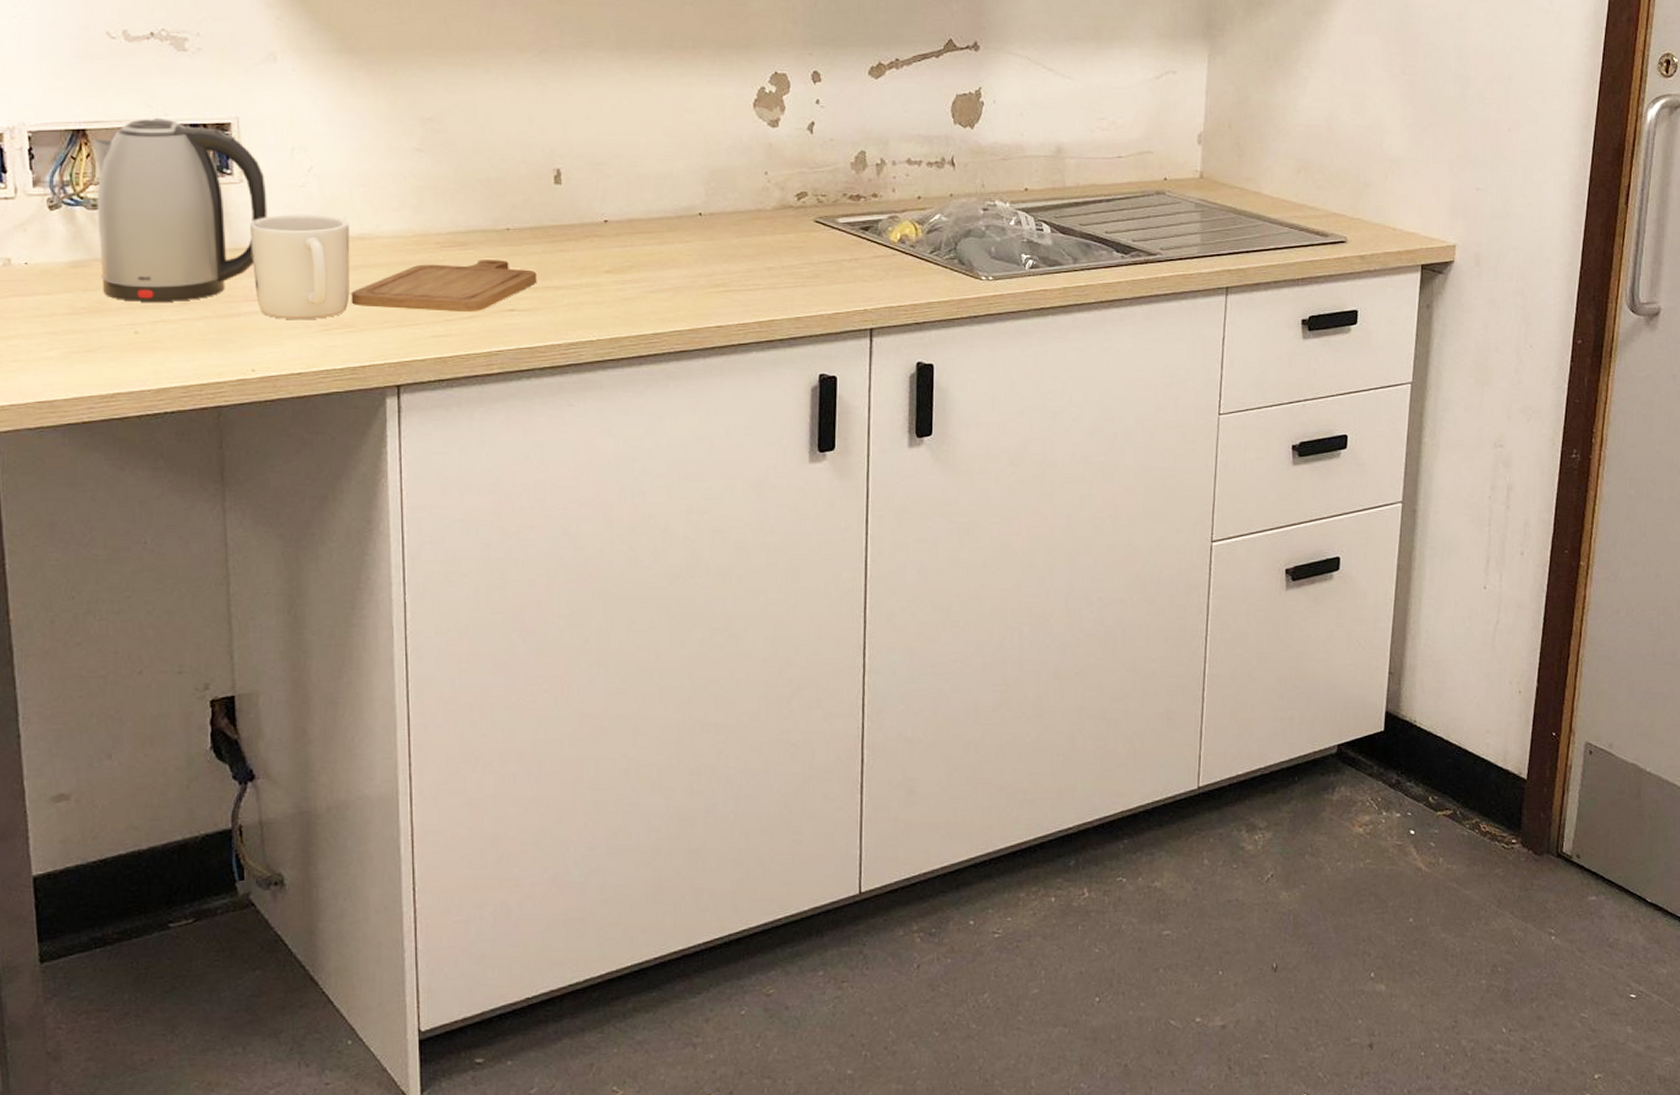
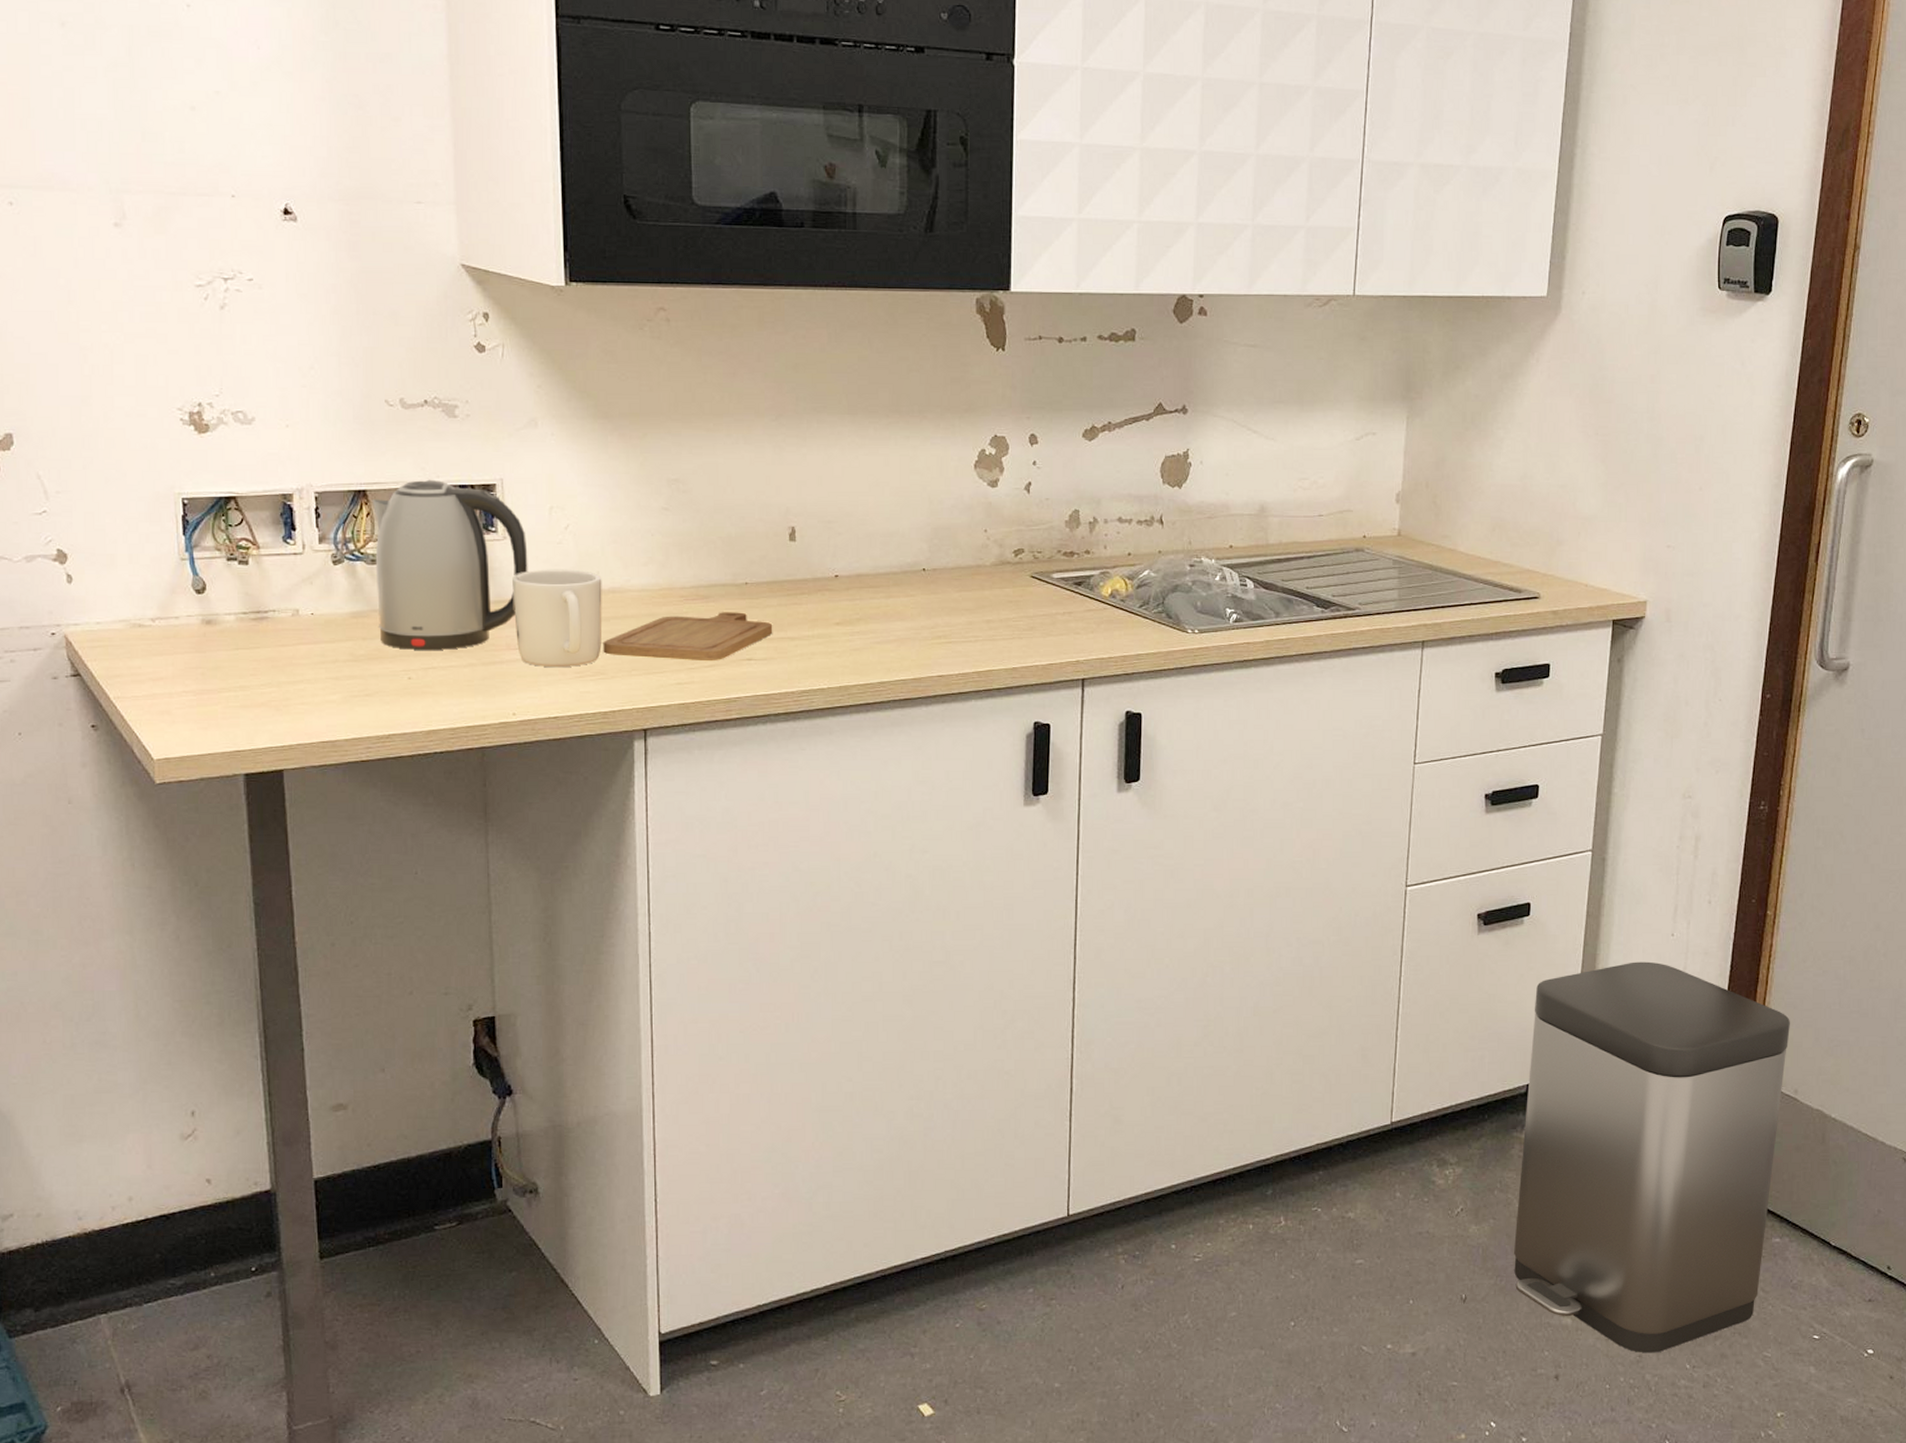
pedal bin: none [1326,615,1604,1018] -> present [1514,961,1790,1353]

